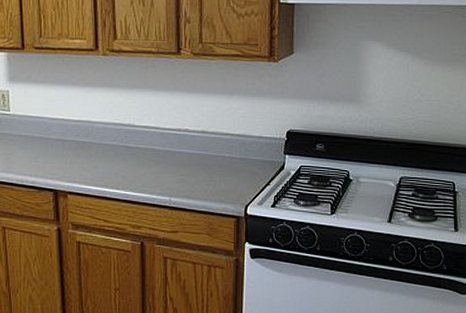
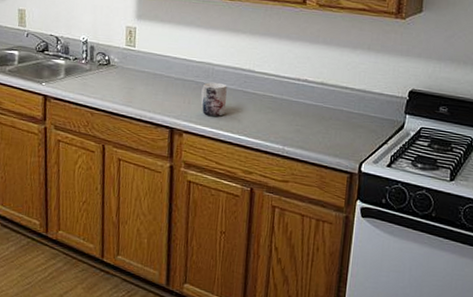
mug: none [83,141,110,174] -> present [201,82,227,116]

